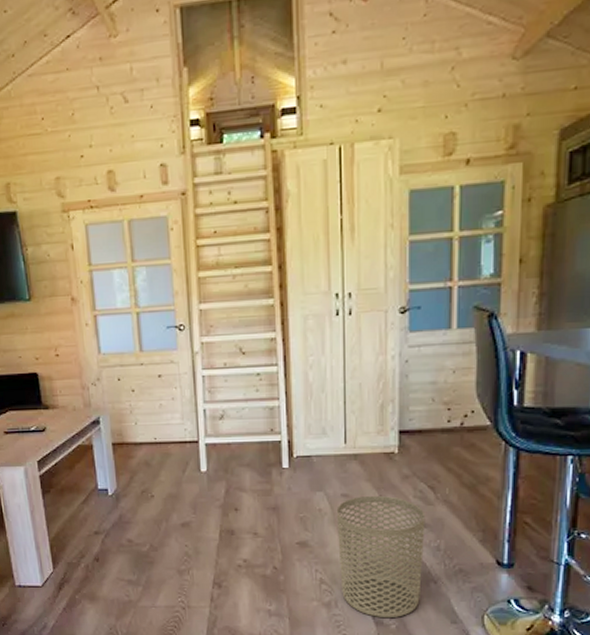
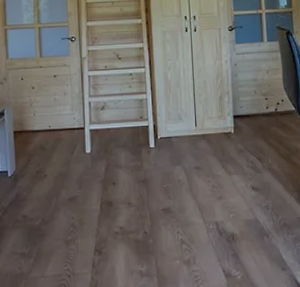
waste bin: present [336,496,426,619] -> none [191,167,258,271]

